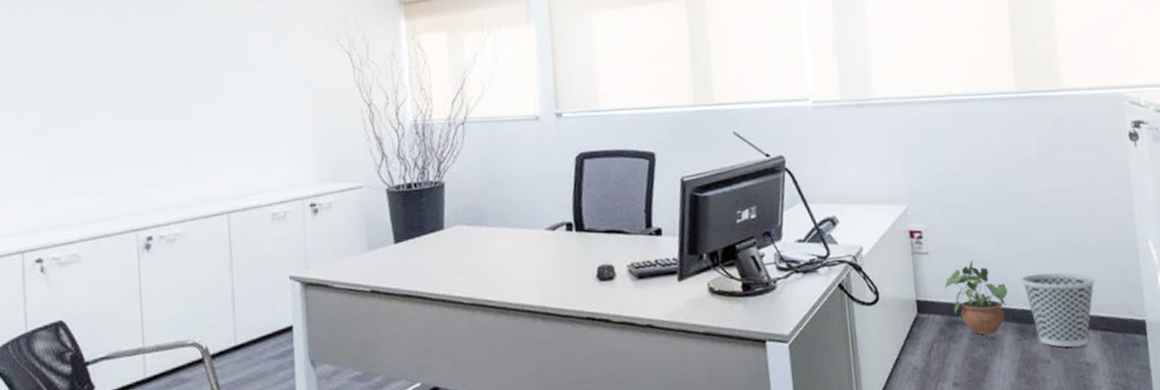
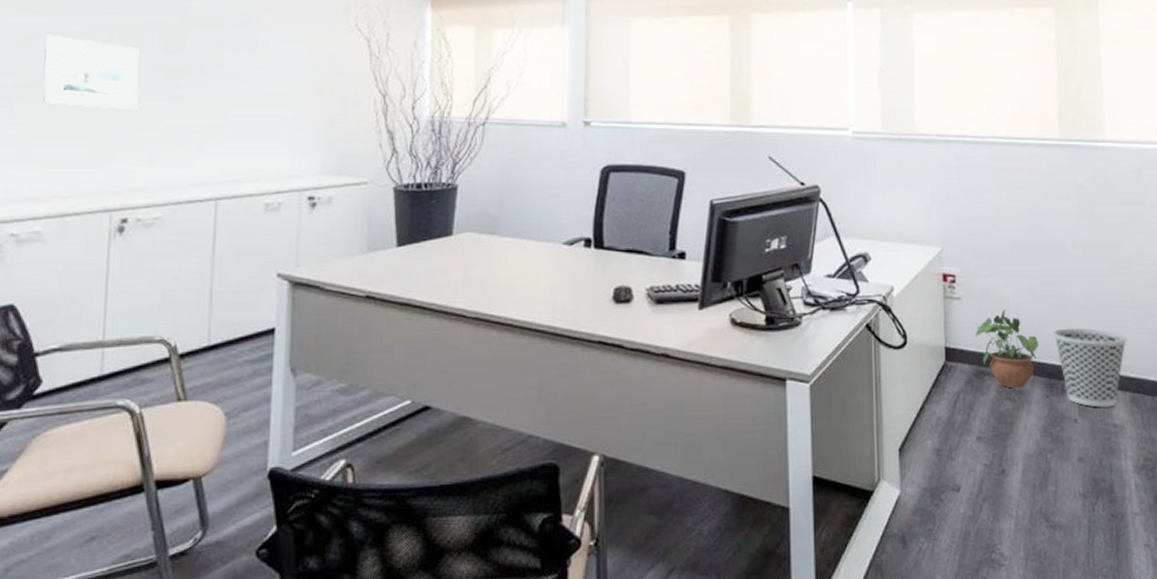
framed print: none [62,74,150,138] -> present [43,35,139,110]

